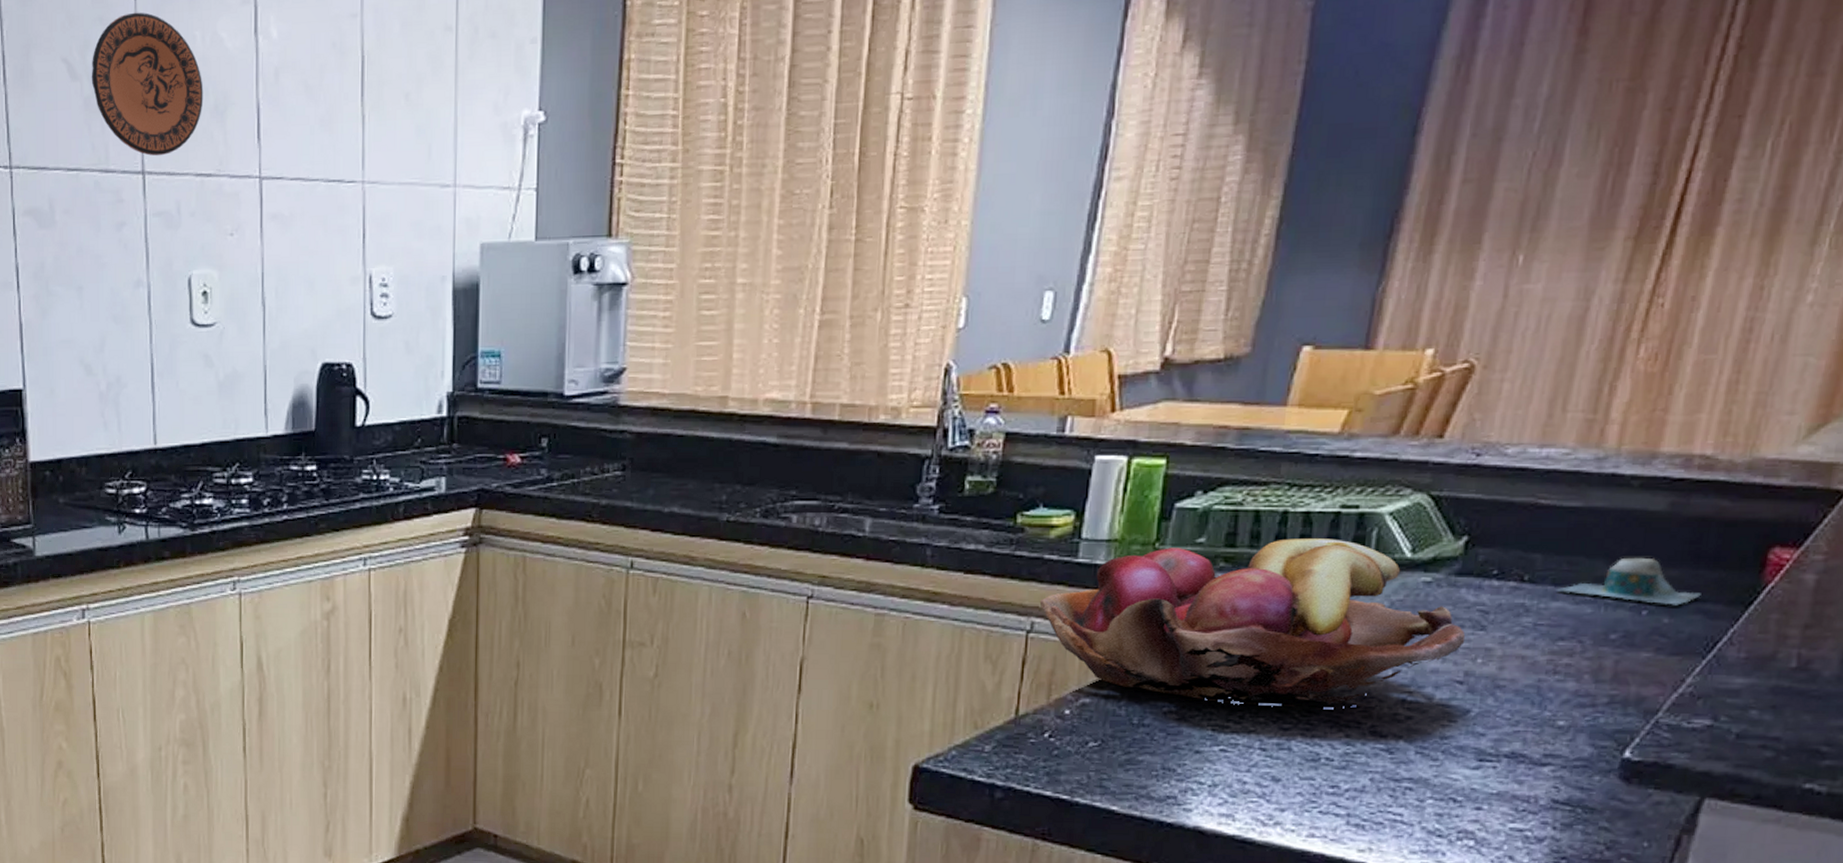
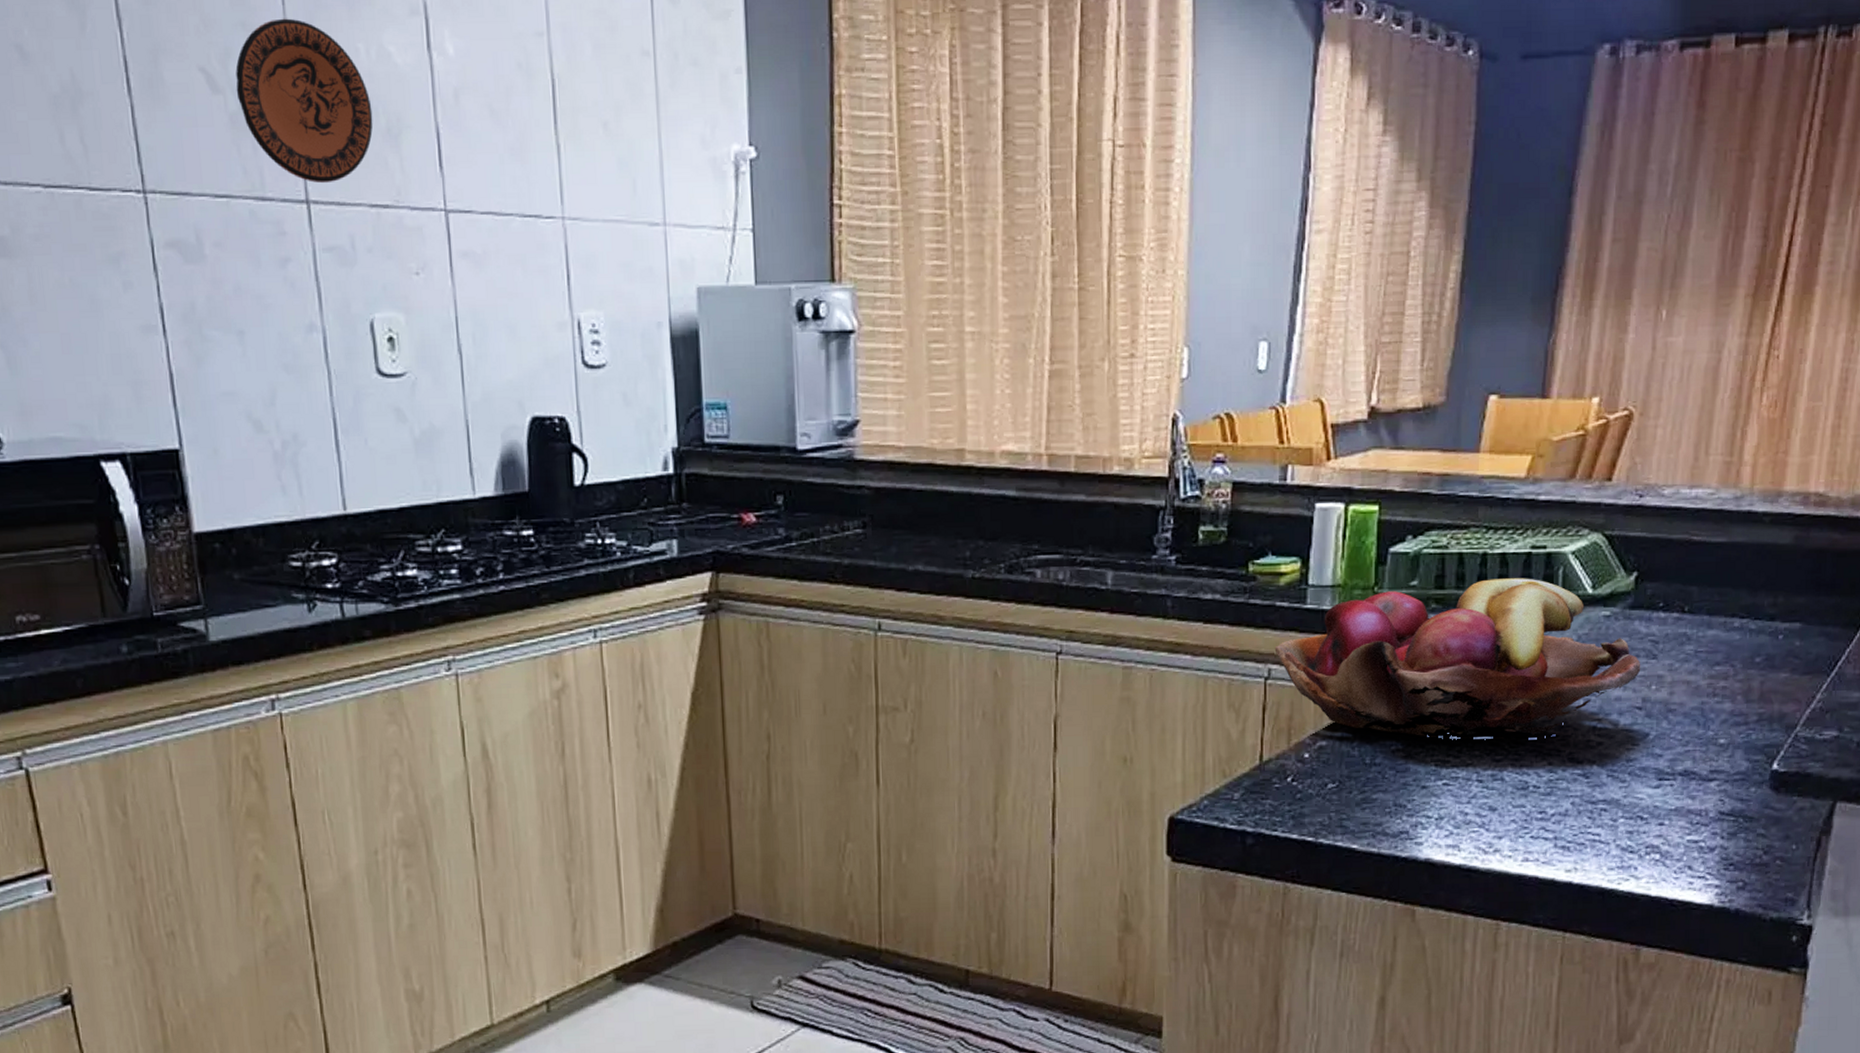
mug: present [1556,557,1701,605] -> none [1710,587,1823,629]

